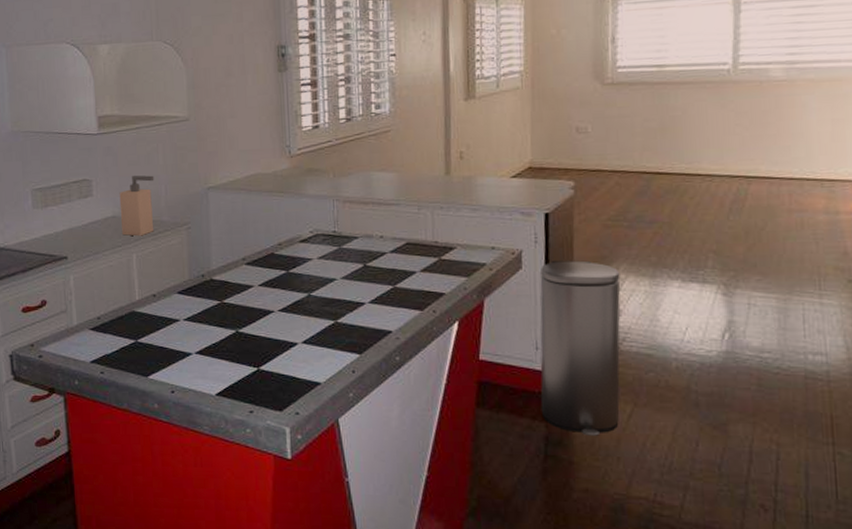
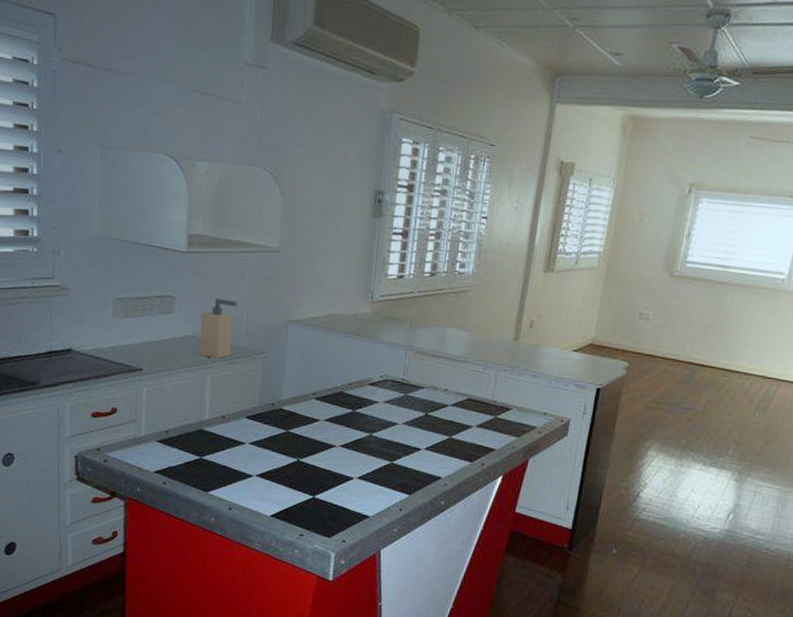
pedal bin: present [540,260,621,436] -> none [561,432,652,590]

